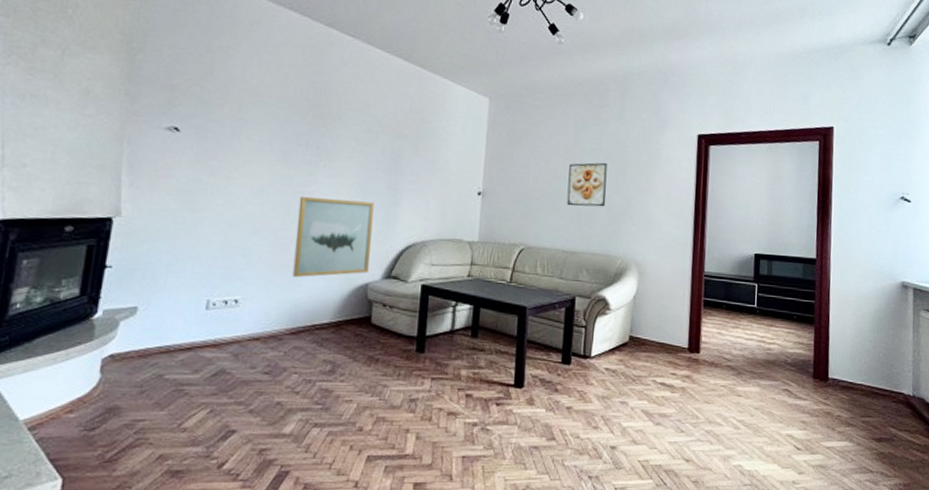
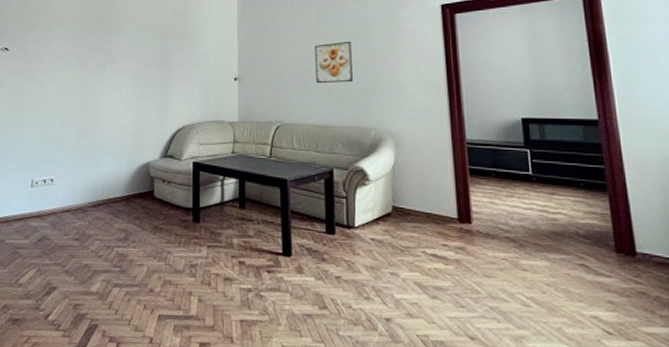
wall art: present [292,197,374,277] -> none [91,93,150,159]

